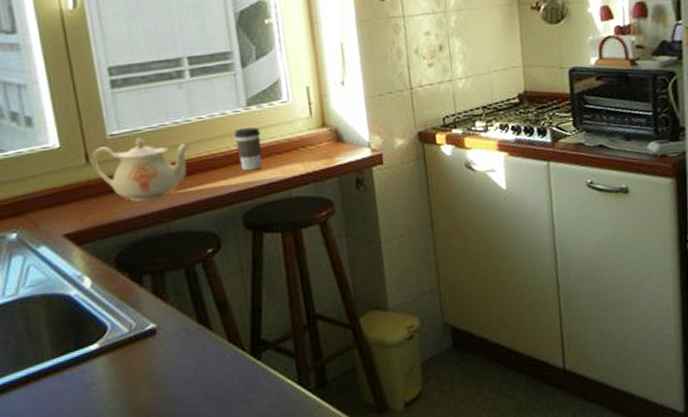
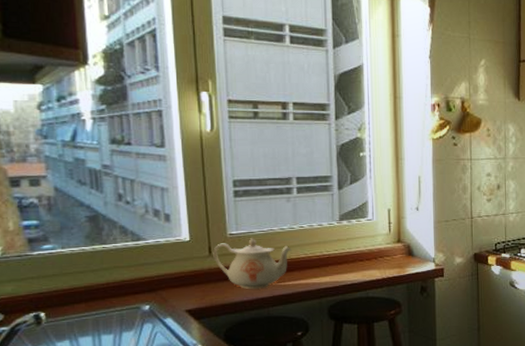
coffee cup: present [233,127,262,171] -> none [327,238,349,273]

